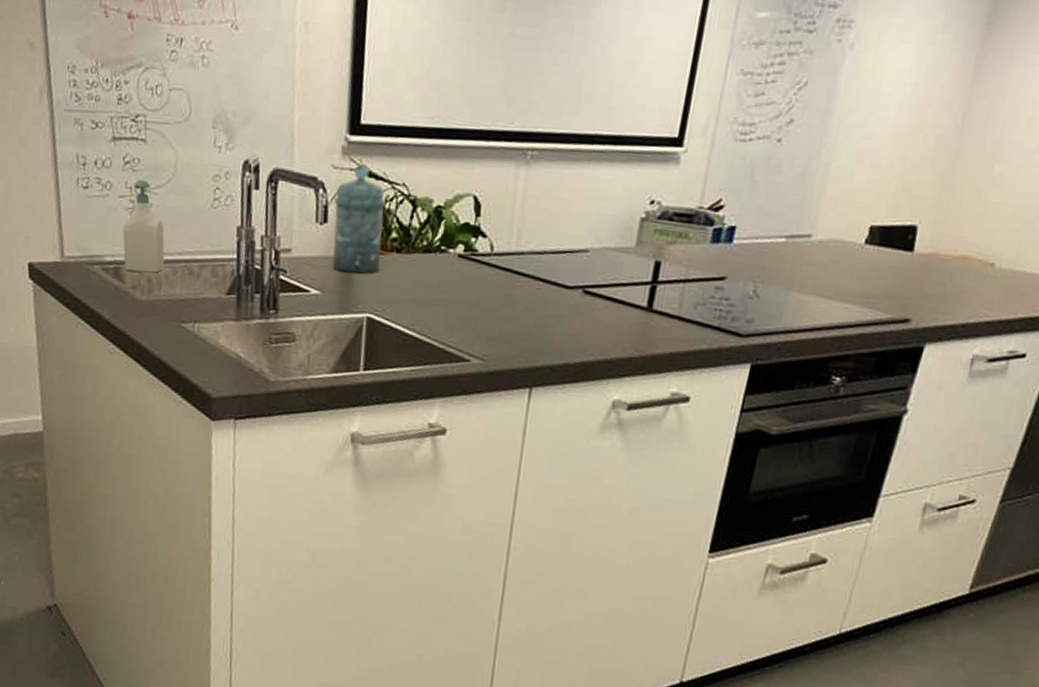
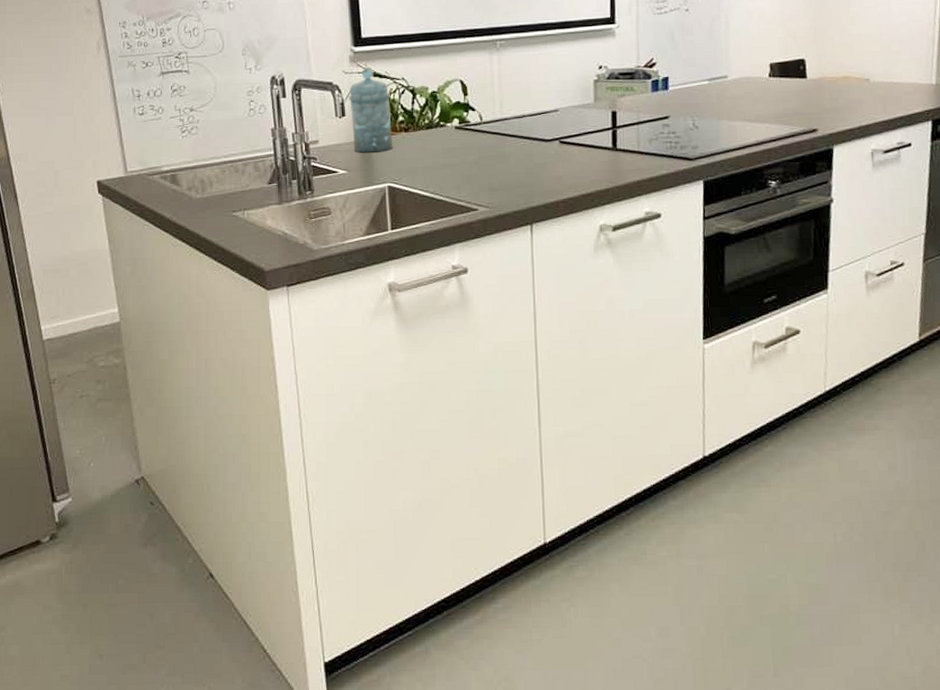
soap bottle: present [122,179,165,273] -> none [176,102,214,176]

